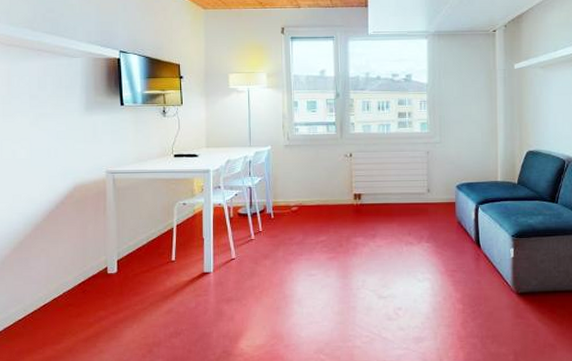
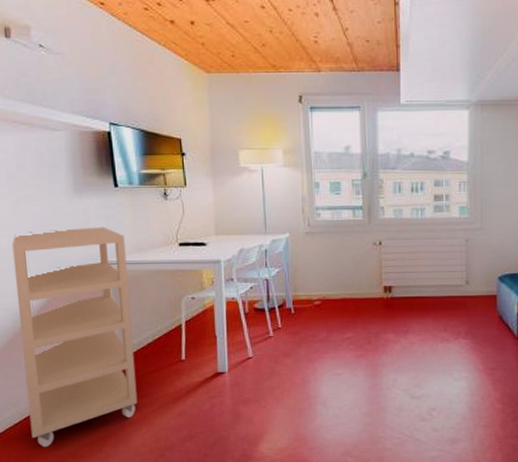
shelving unit: none [29,140,131,342] -> present [12,226,138,447]

